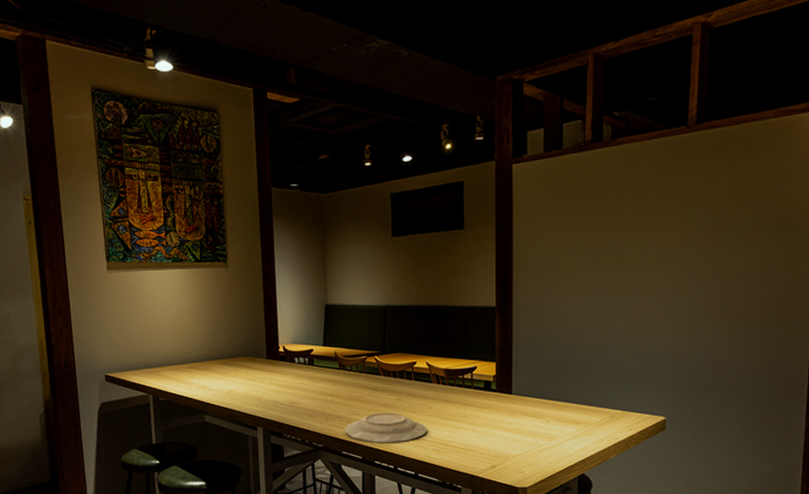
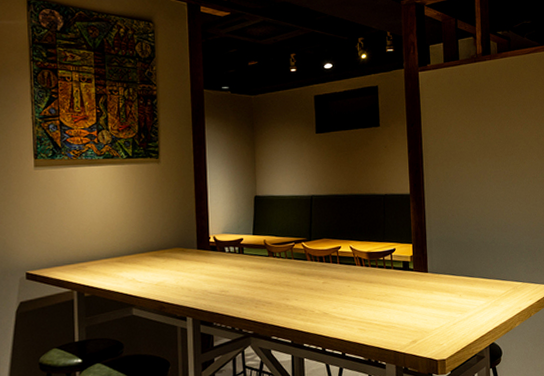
plate: present [345,412,427,444] -> none [274,295,353,326]

